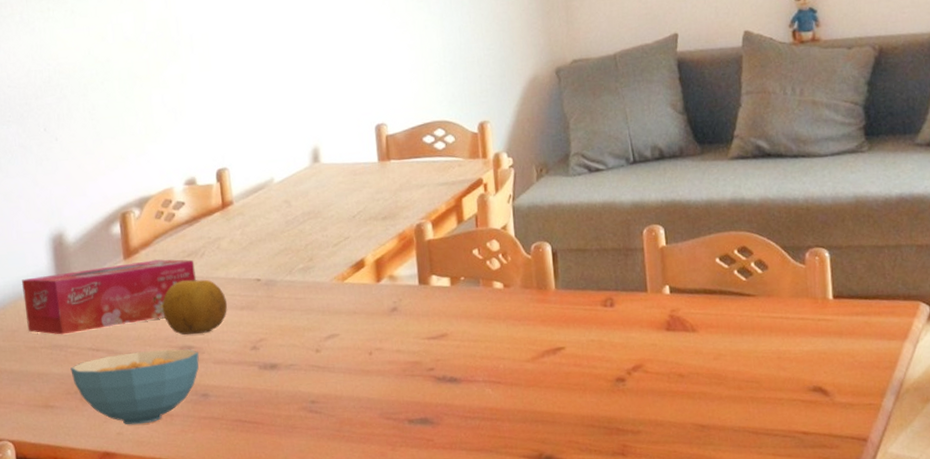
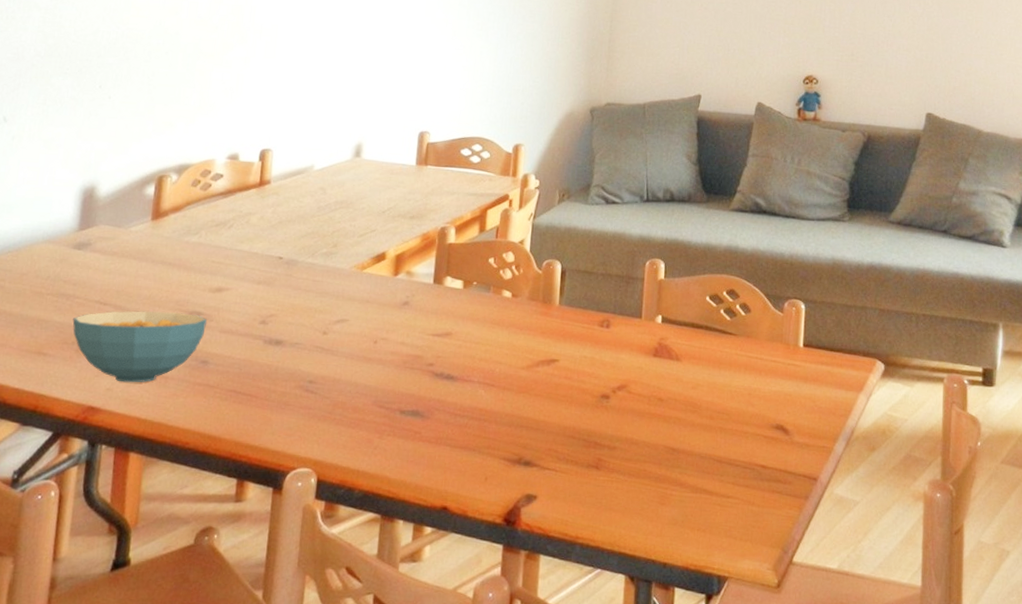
tissue box: present [22,259,196,335] -> none [38,224,221,285]
fruit: present [162,279,228,335] -> none [179,248,246,302]

